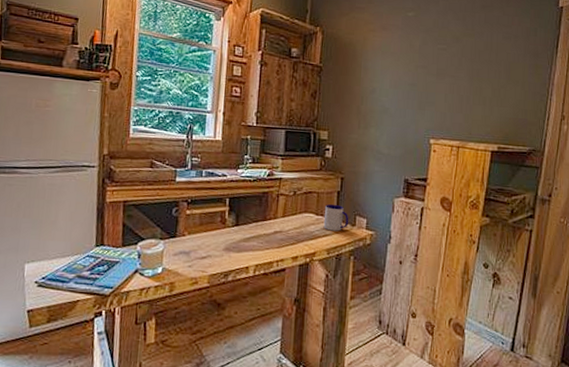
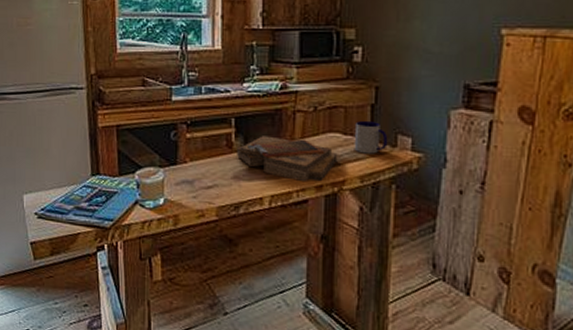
clipboard: none [229,214,311,254] -> present [237,136,338,183]

